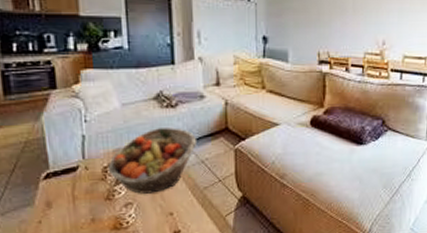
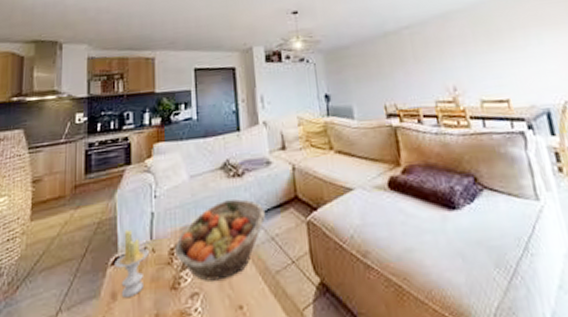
candle: none [47,149,82,207] -> present [115,230,149,299]

